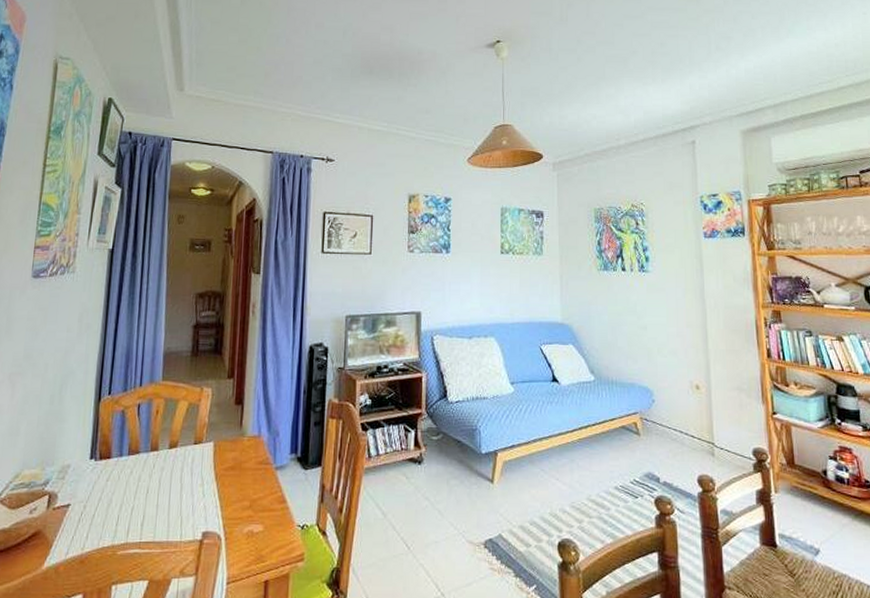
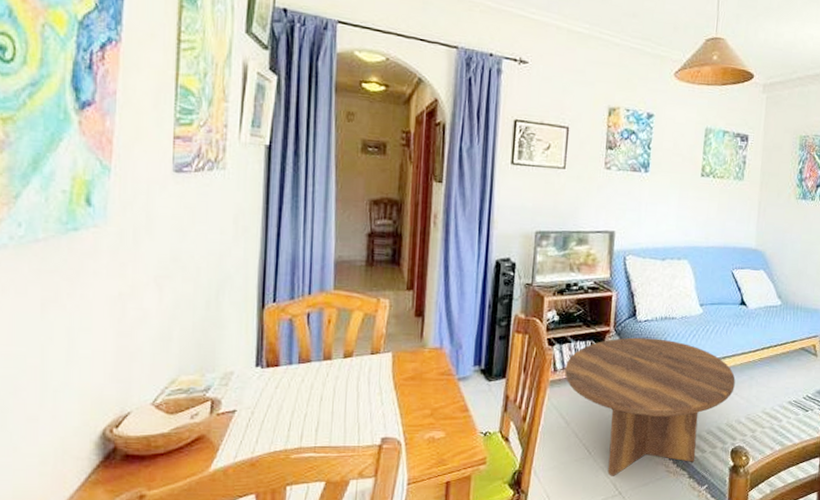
coffee table: none [379,420,555,575] -> present [565,337,736,476]

